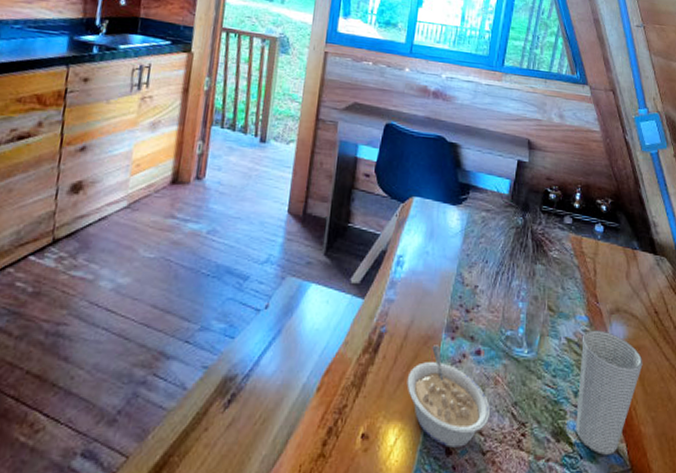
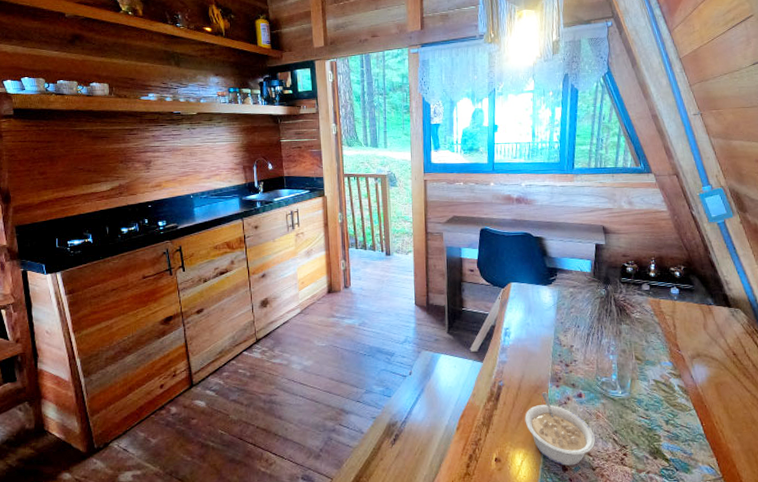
cup: present [576,330,643,455] -> none [668,372,726,467]

